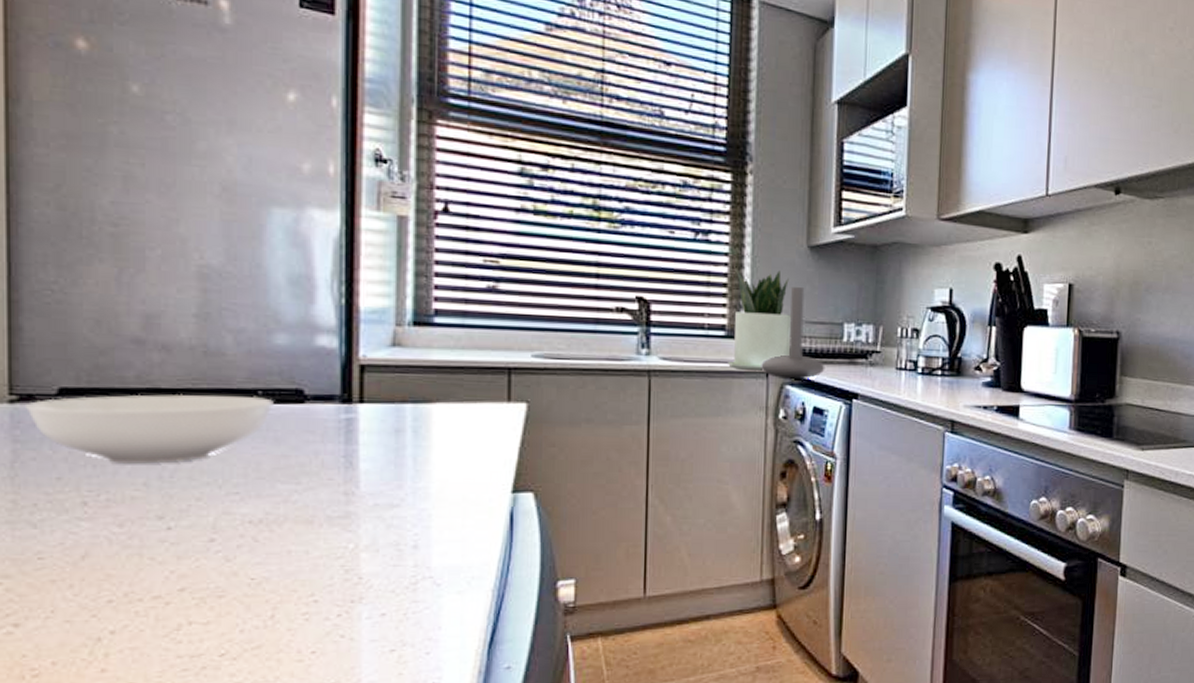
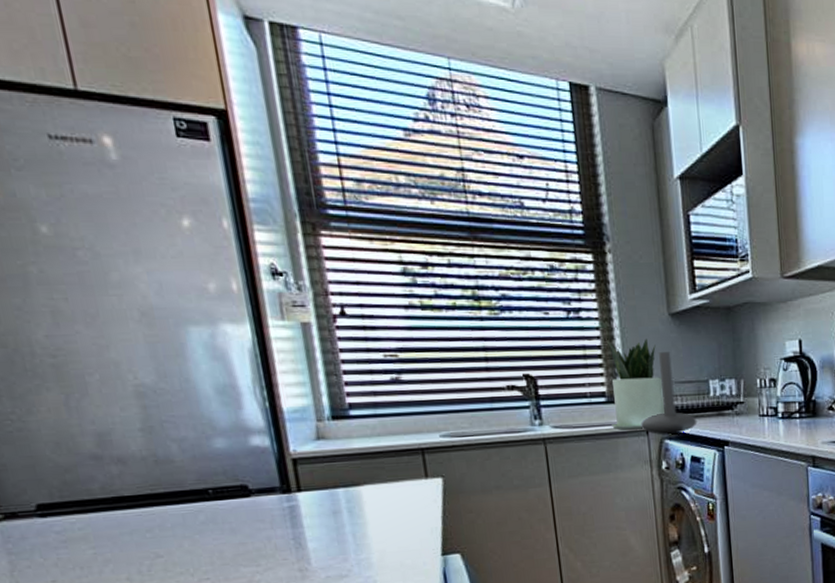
bowl: present [26,393,274,464] -> none [11,494,224,564]

